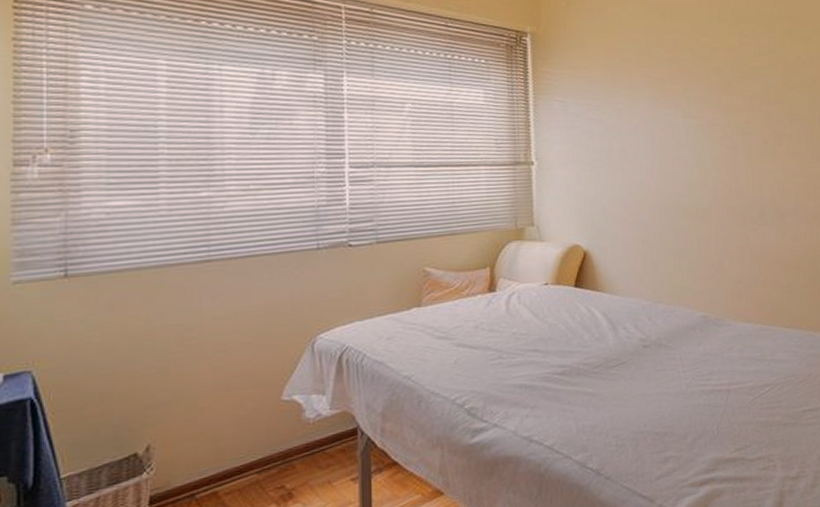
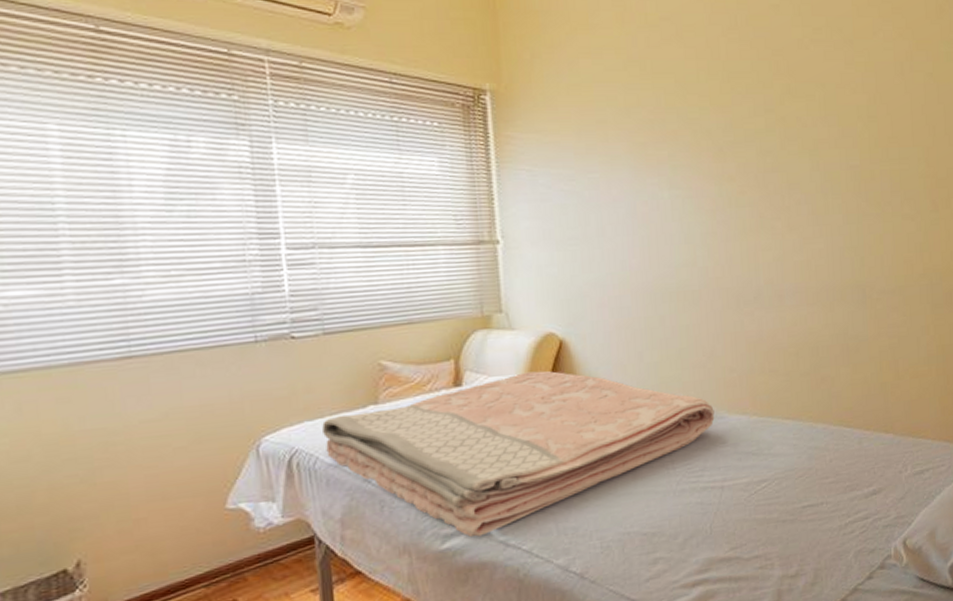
towel: none [371,279,722,433] -> present [322,370,715,538]

